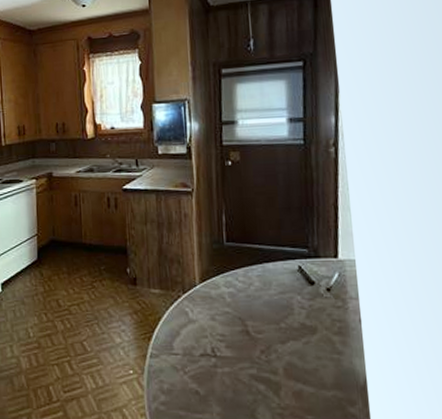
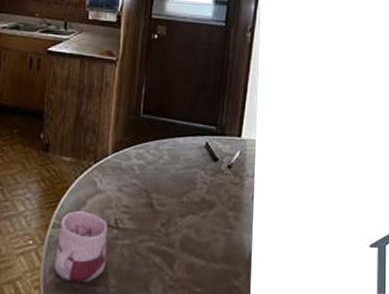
mug: none [156,341,208,411] -> present [54,211,108,284]

